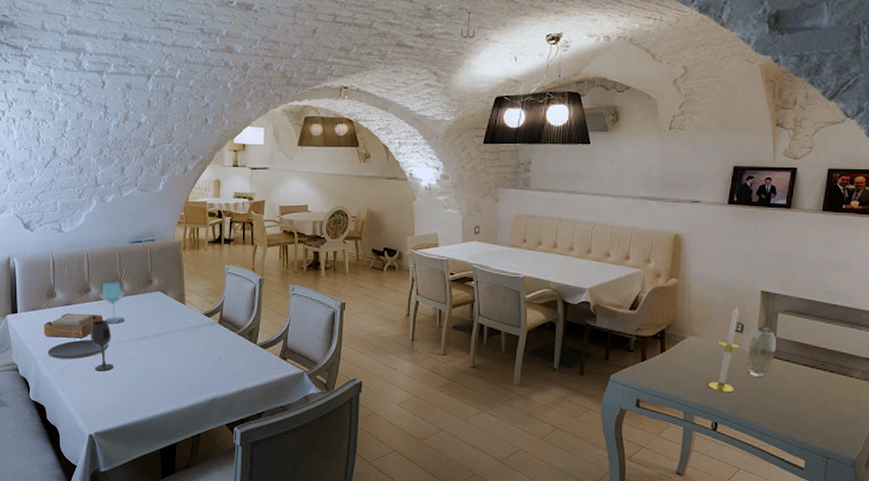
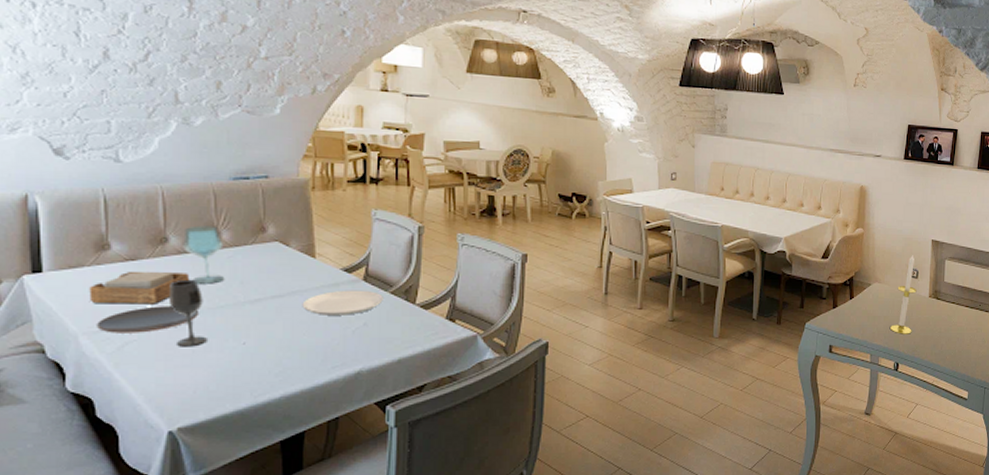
plate: none [176,330,233,352] -> present [302,290,383,315]
vase: present [747,325,777,377] -> none [922,272,945,318]

